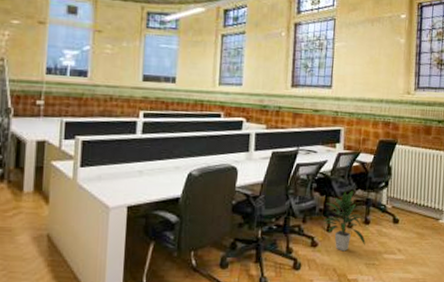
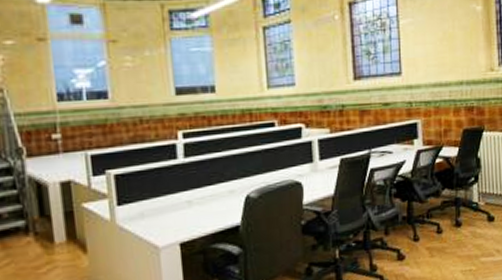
indoor plant: present [322,191,366,252] -> none [407,191,459,261]

